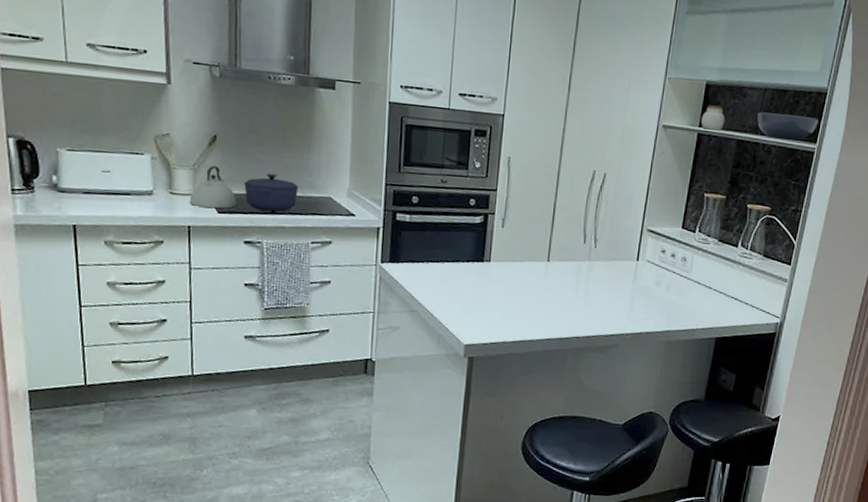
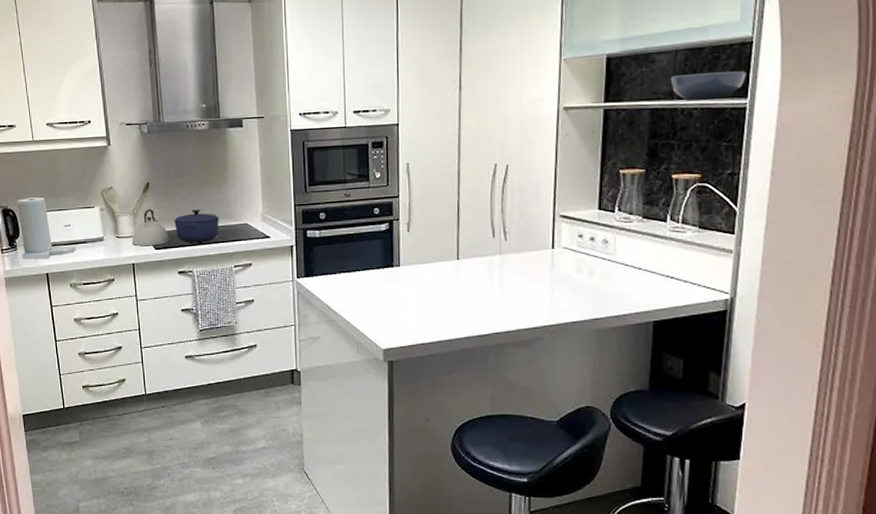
paper towel: none [38,130,116,208] -> present [17,197,76,260]
jar: present [701,105,726,133] -> none [606,77,634,107]

